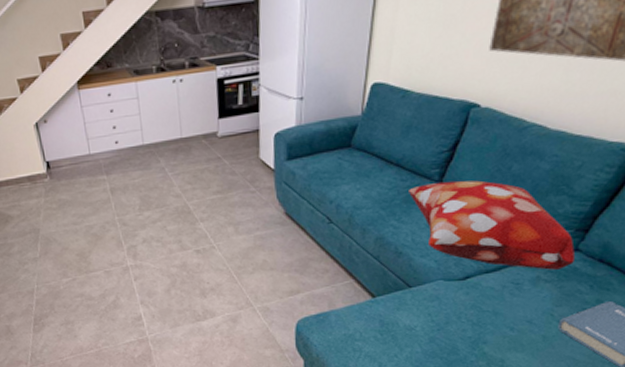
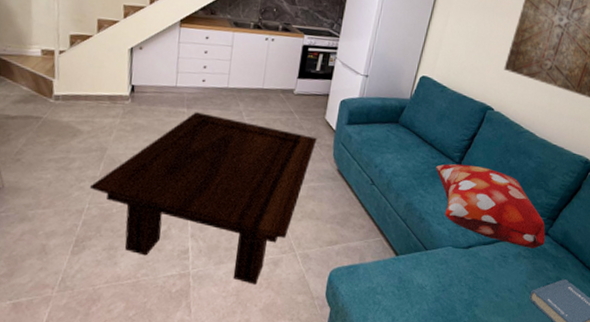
coffee table: none [34,176,255,343] -> present [90,112,317,285]

